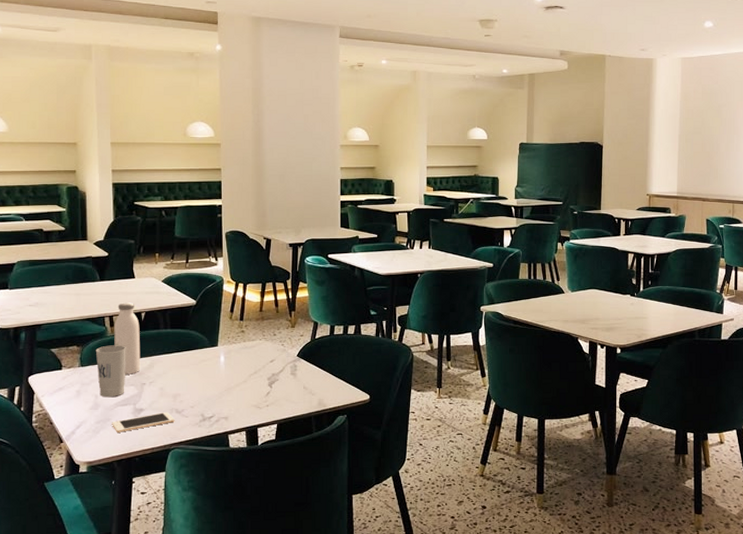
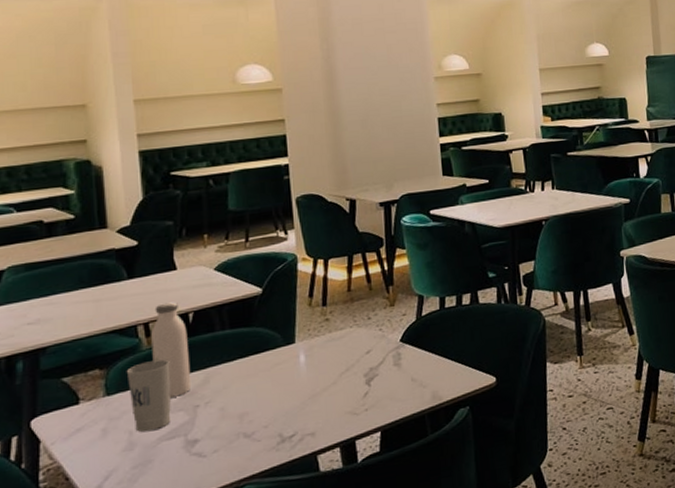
cell phone: present [112,411,175,433] -> none [155,438,243,477]

